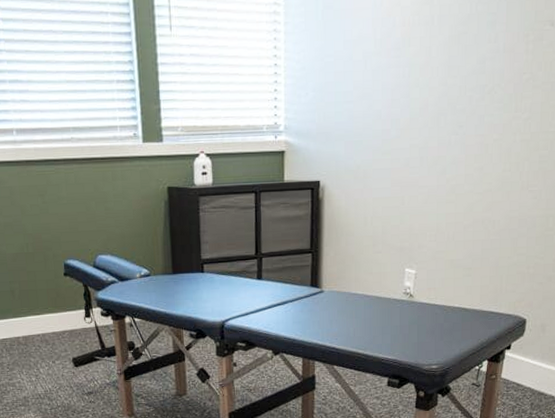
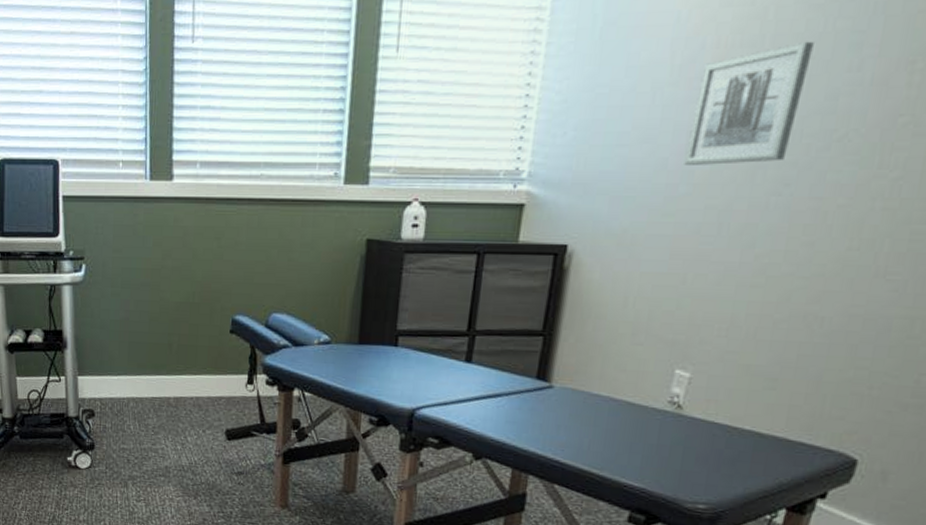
wall art: none [392,20,465,115] -> present [684,41,814,165]

